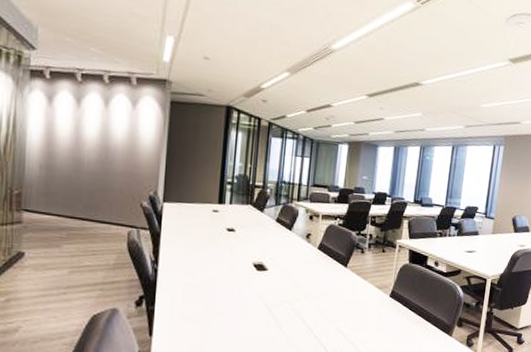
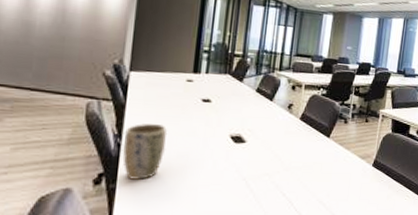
plant pot: none [158,251,197,303] -> present [121,124,168,180]

